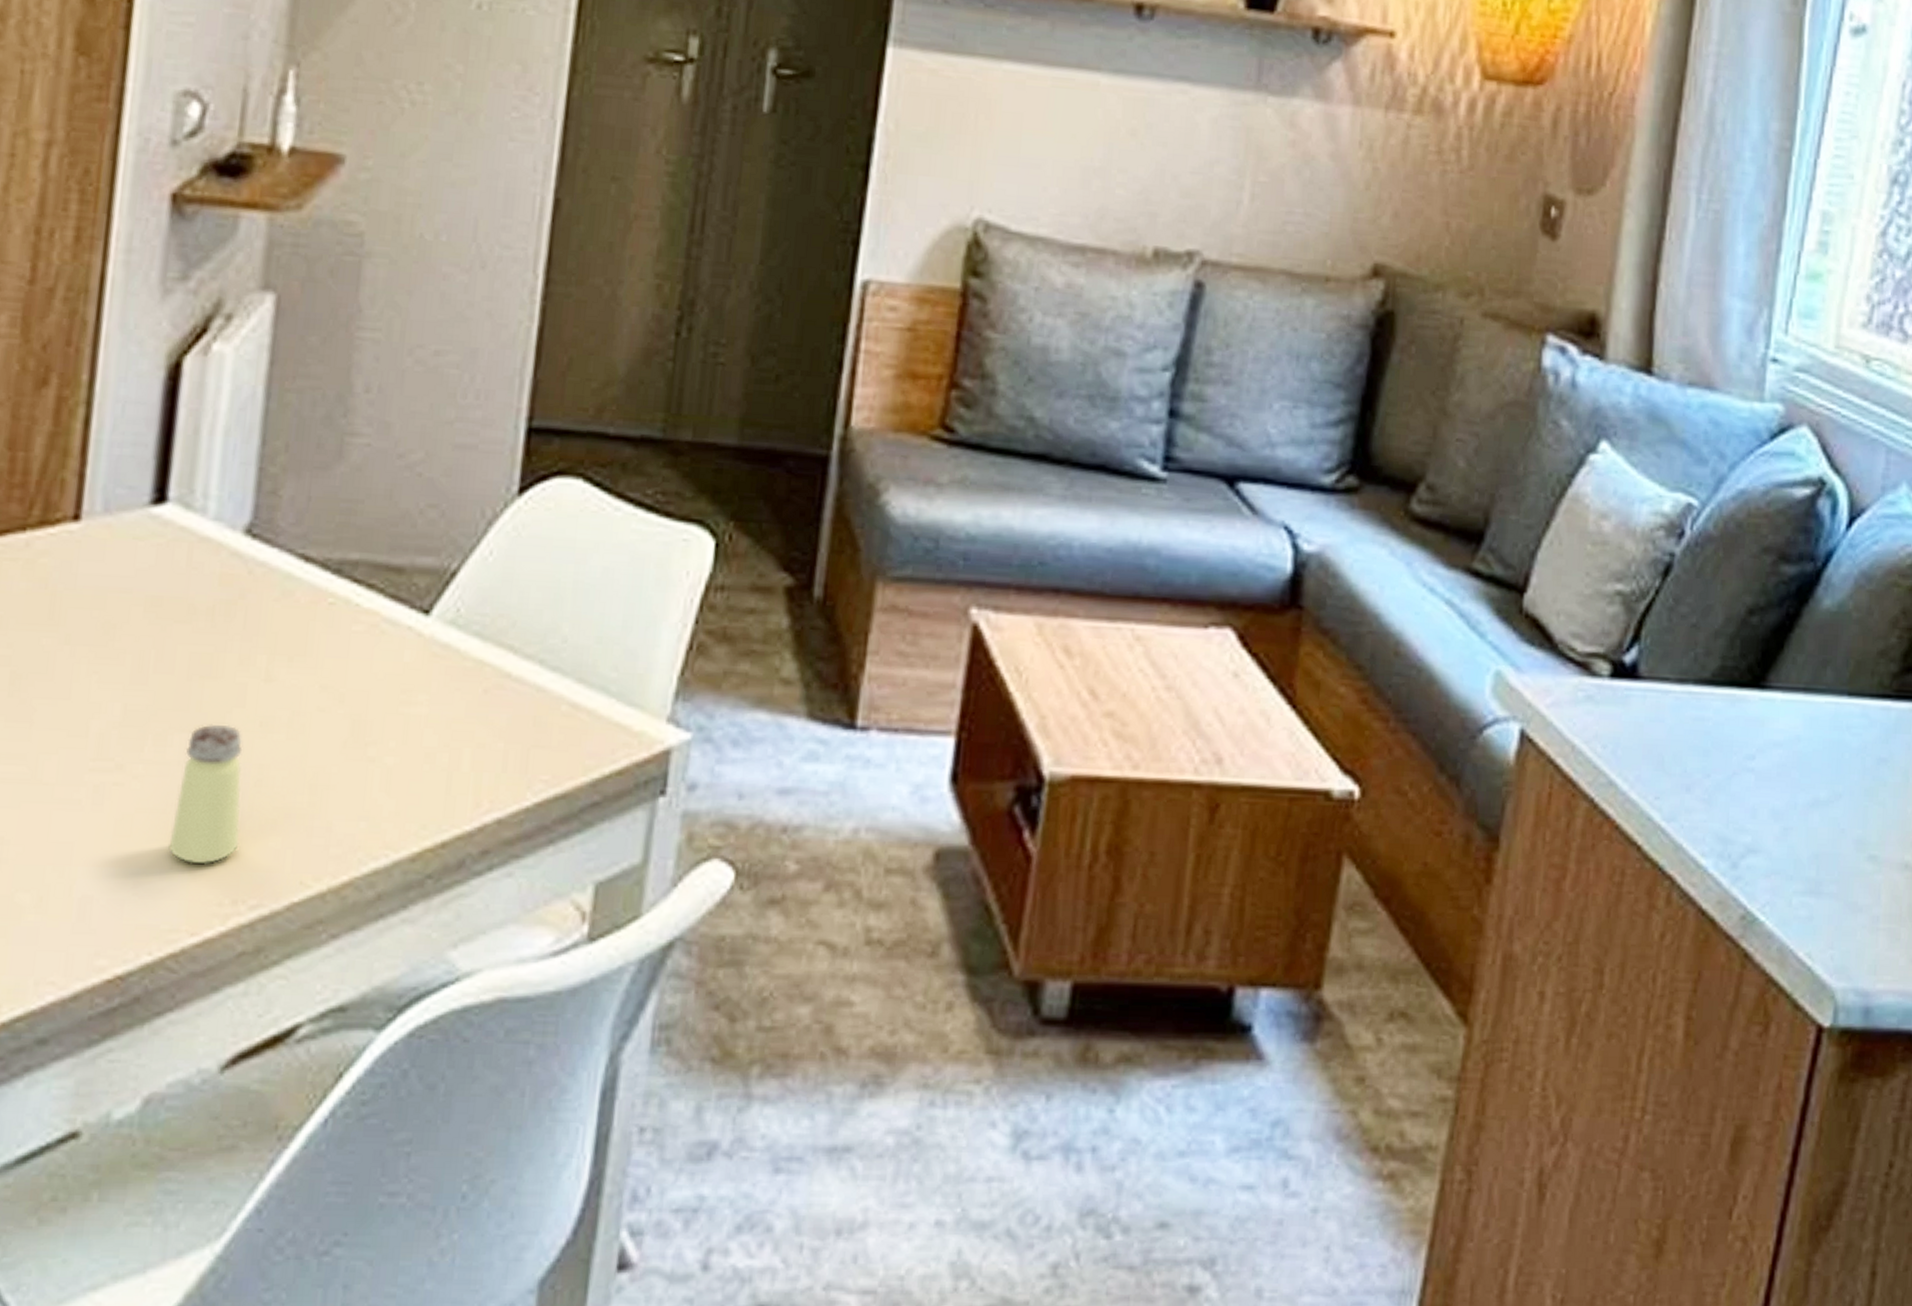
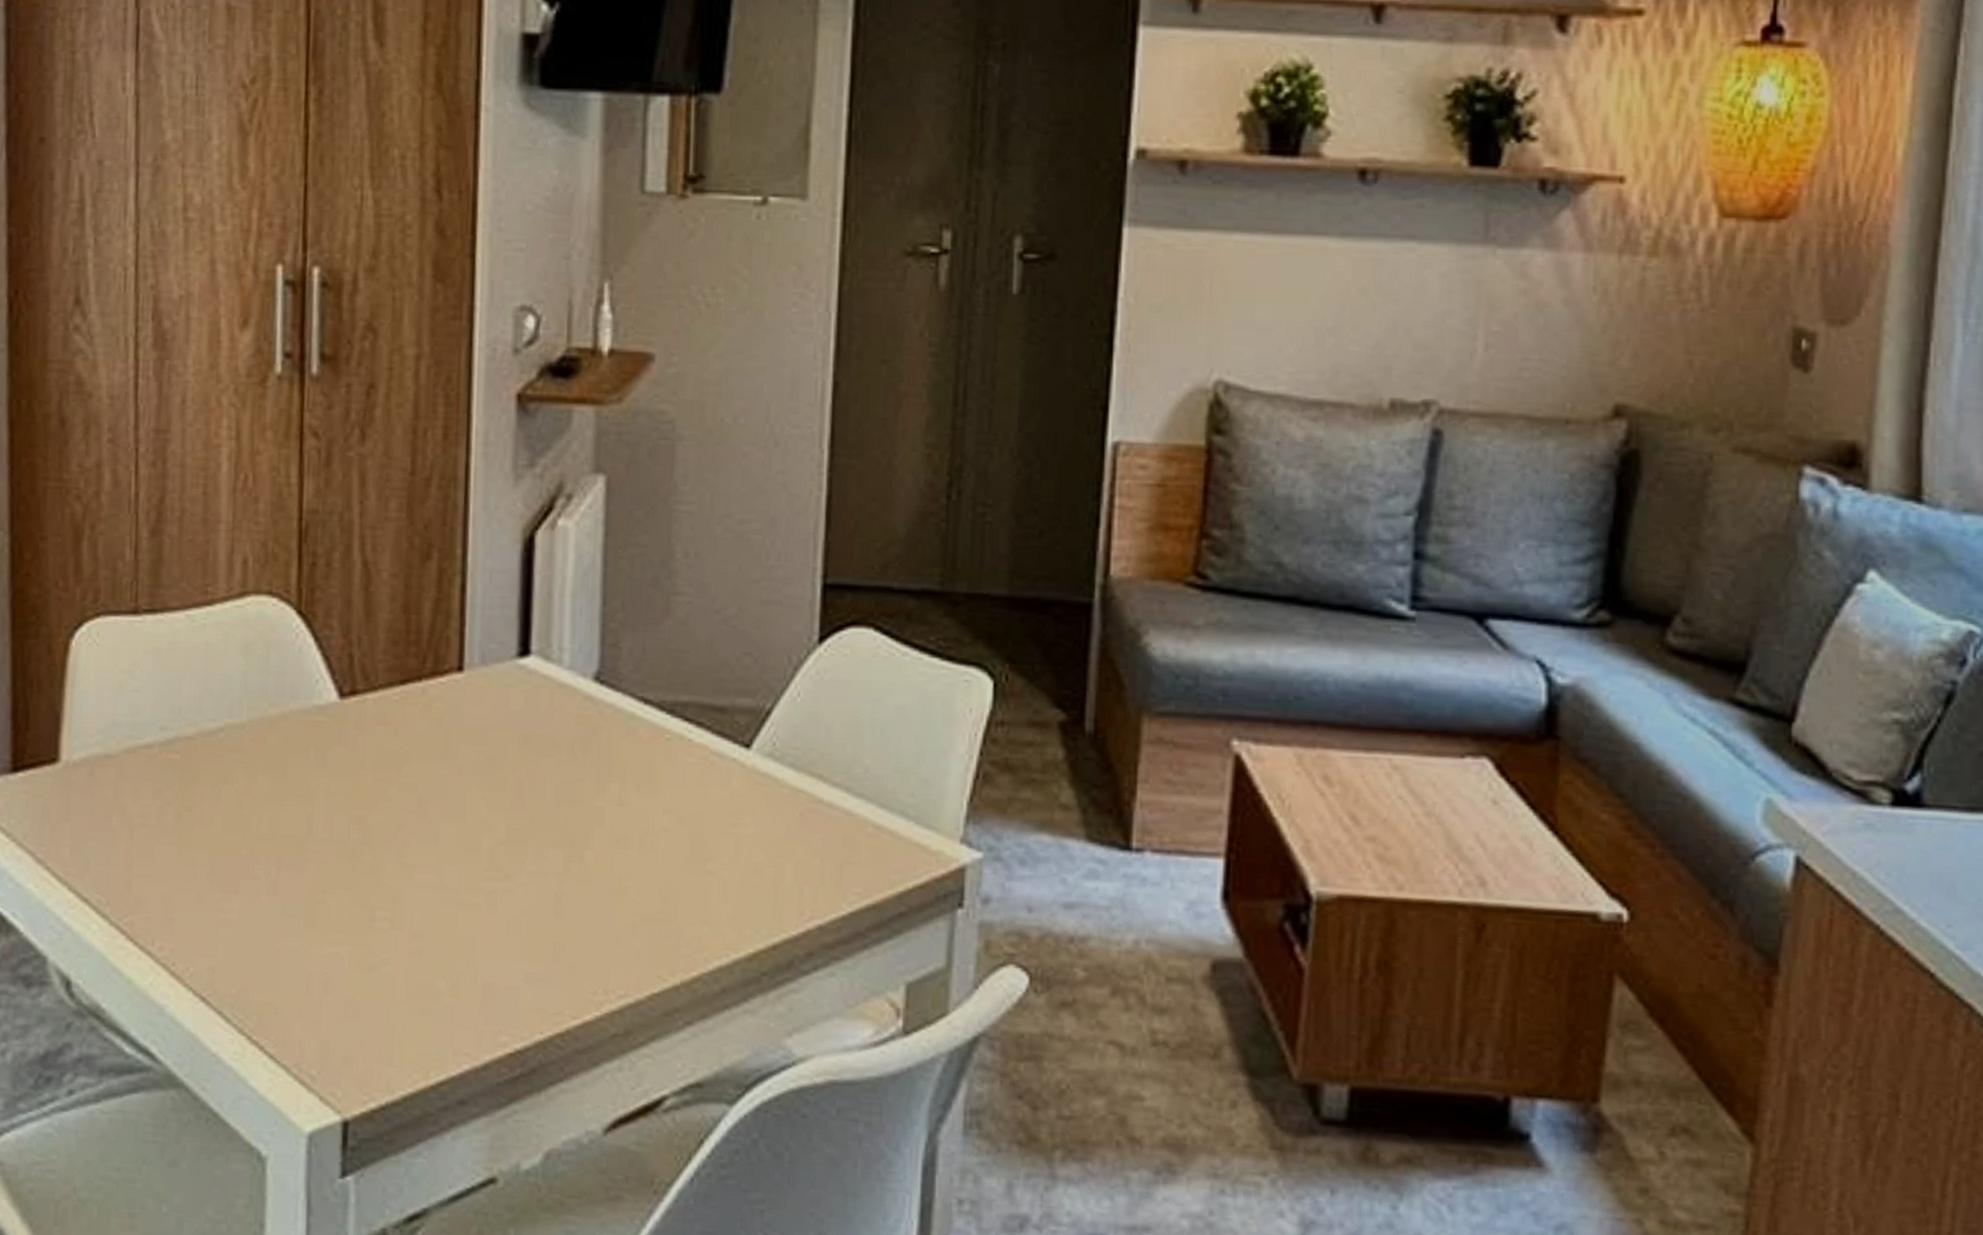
saltshaker: present [168,723,243,865] -> none [550,841,607,960]

